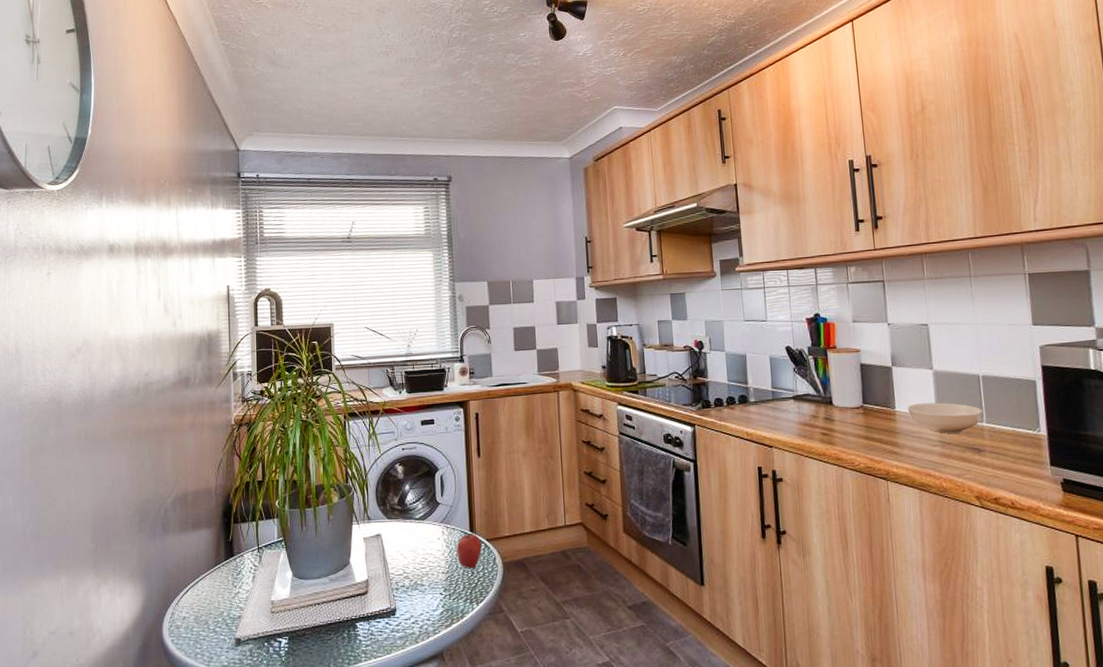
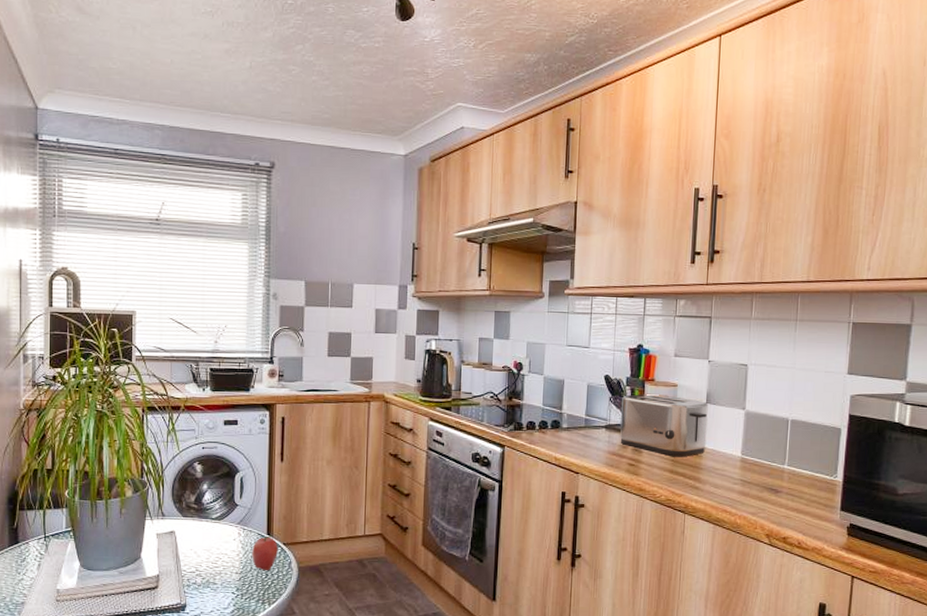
toaster: none [806,361,899,423] -> present [620,393,708,457]
bowl: present [907,402,984,433] -> none [715,442,787,473]

